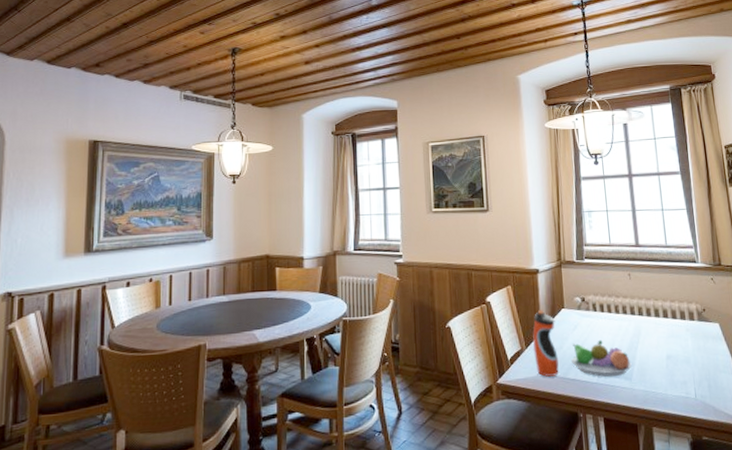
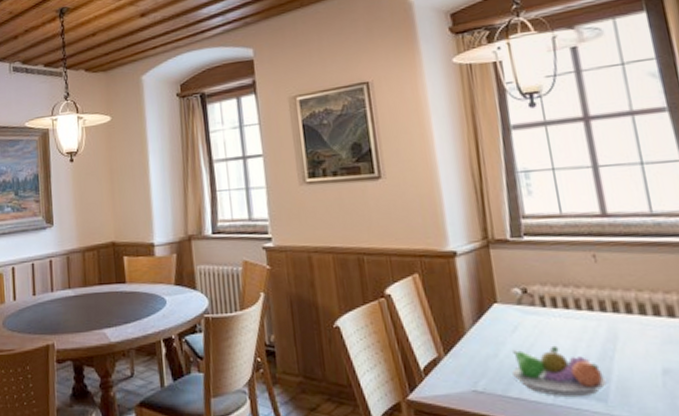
water bottle: present [532,310,559,377] -> none [453,305,495,394]

